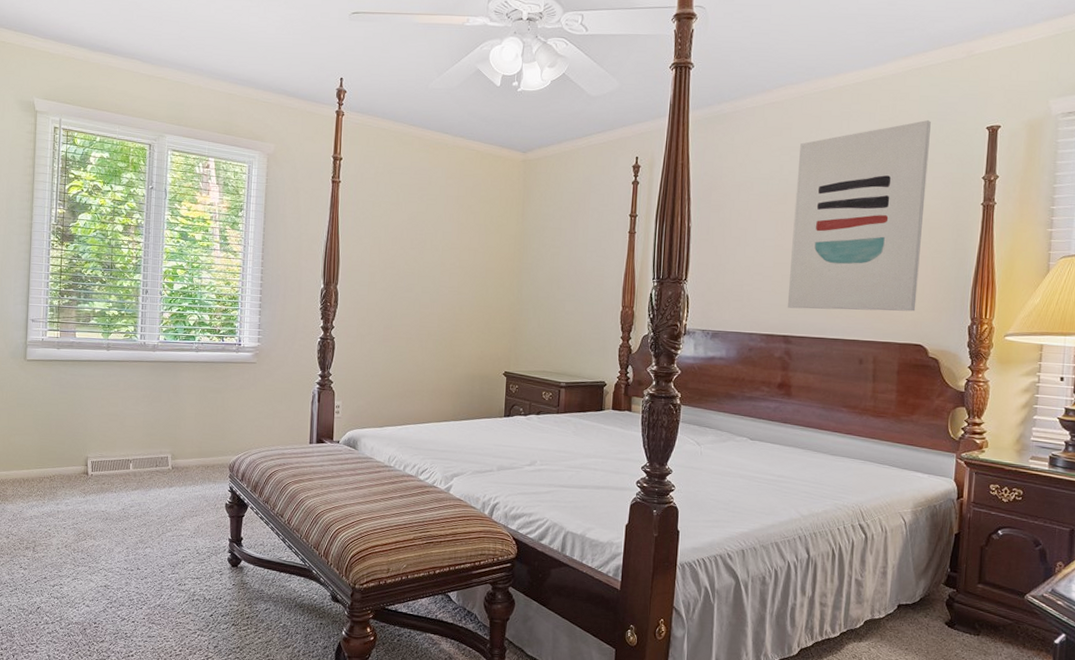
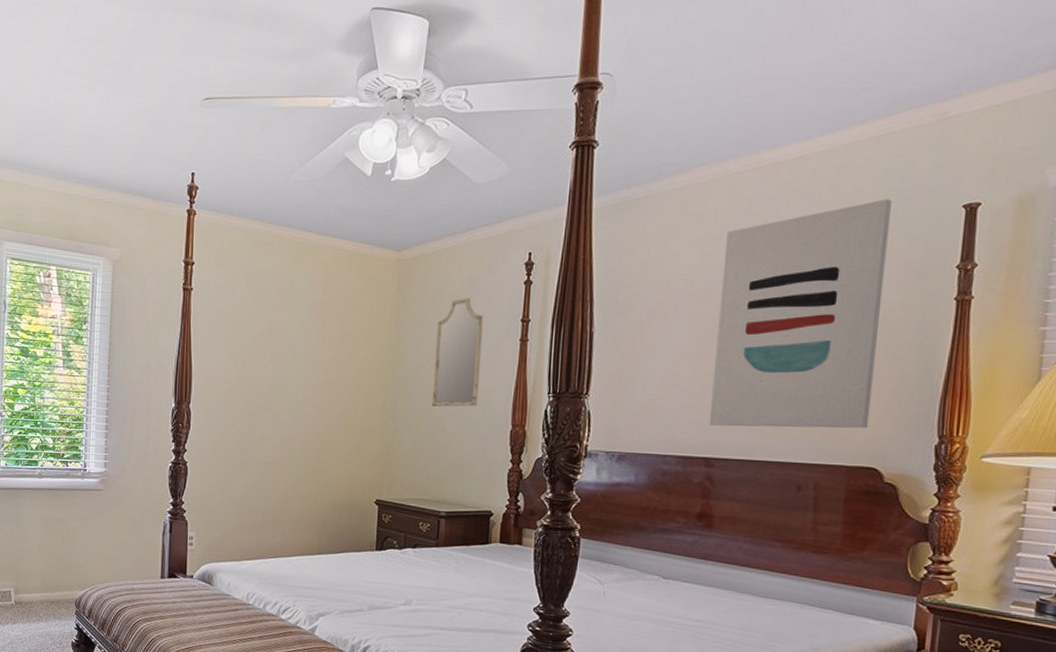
home mirror: none [553,195,598,290] -> present [431,298,484,407]

